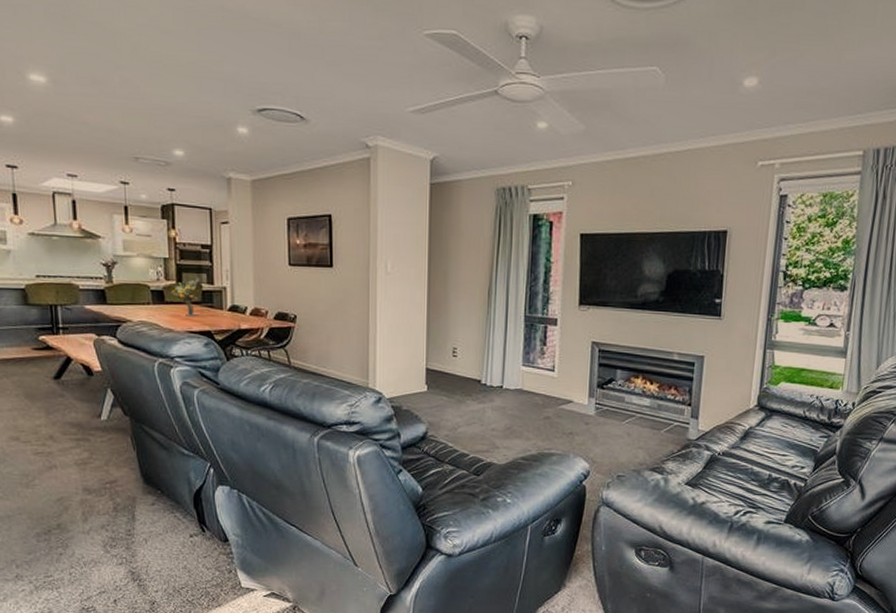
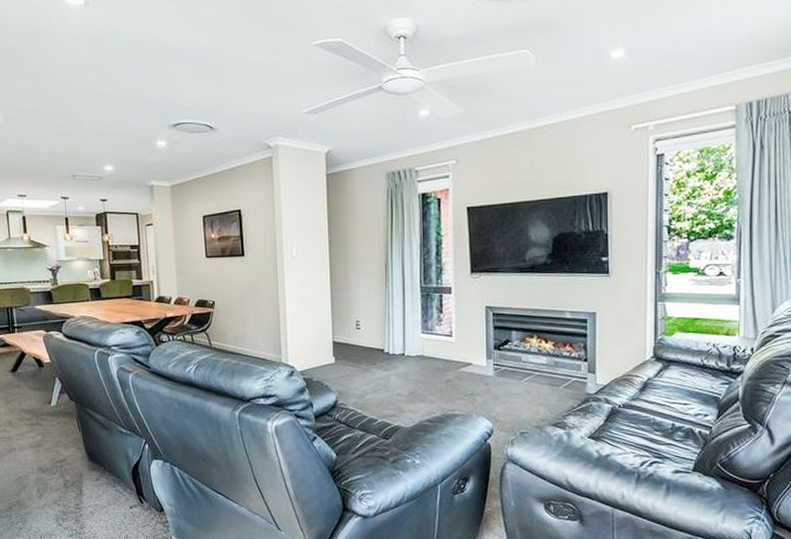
bouquet: present [169,278,201,317] -> none [105,274,132,310]

